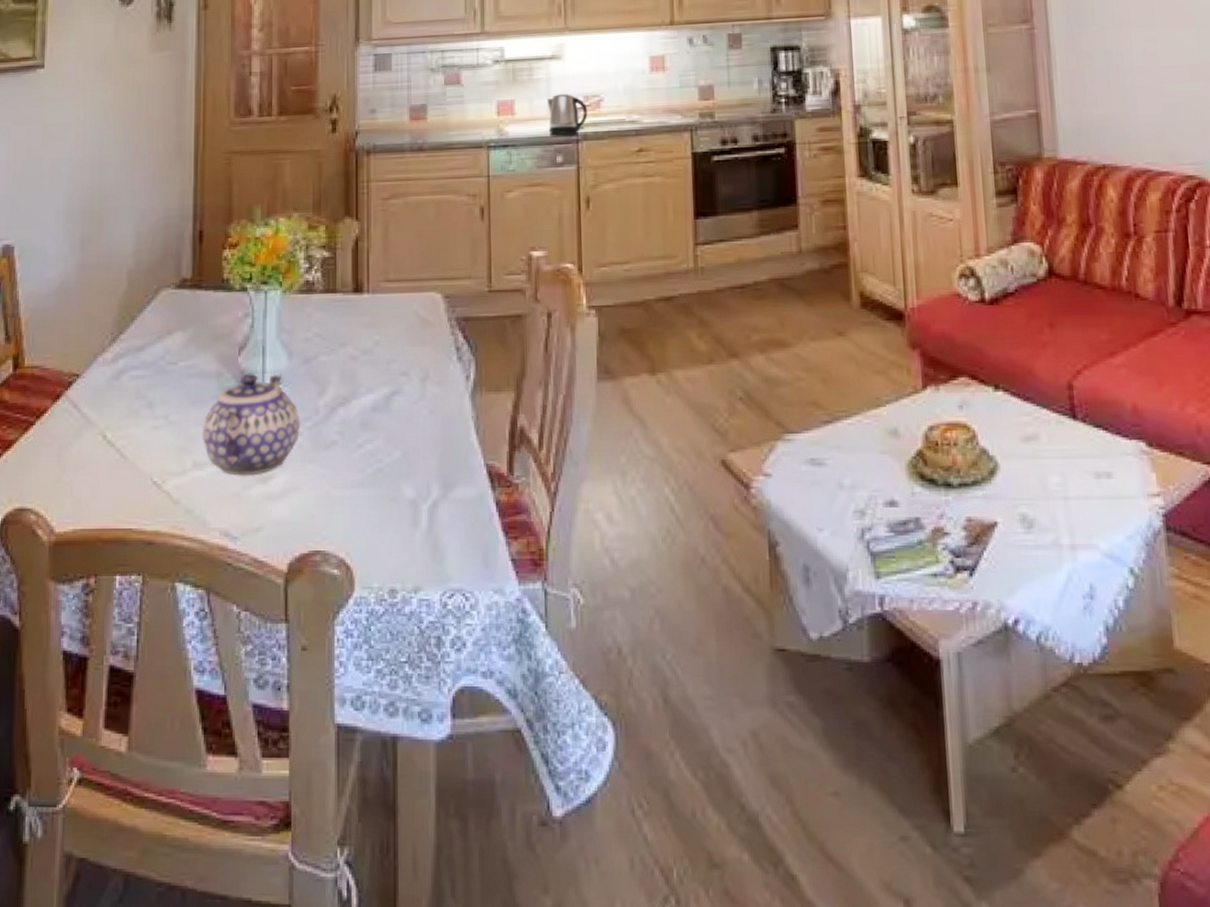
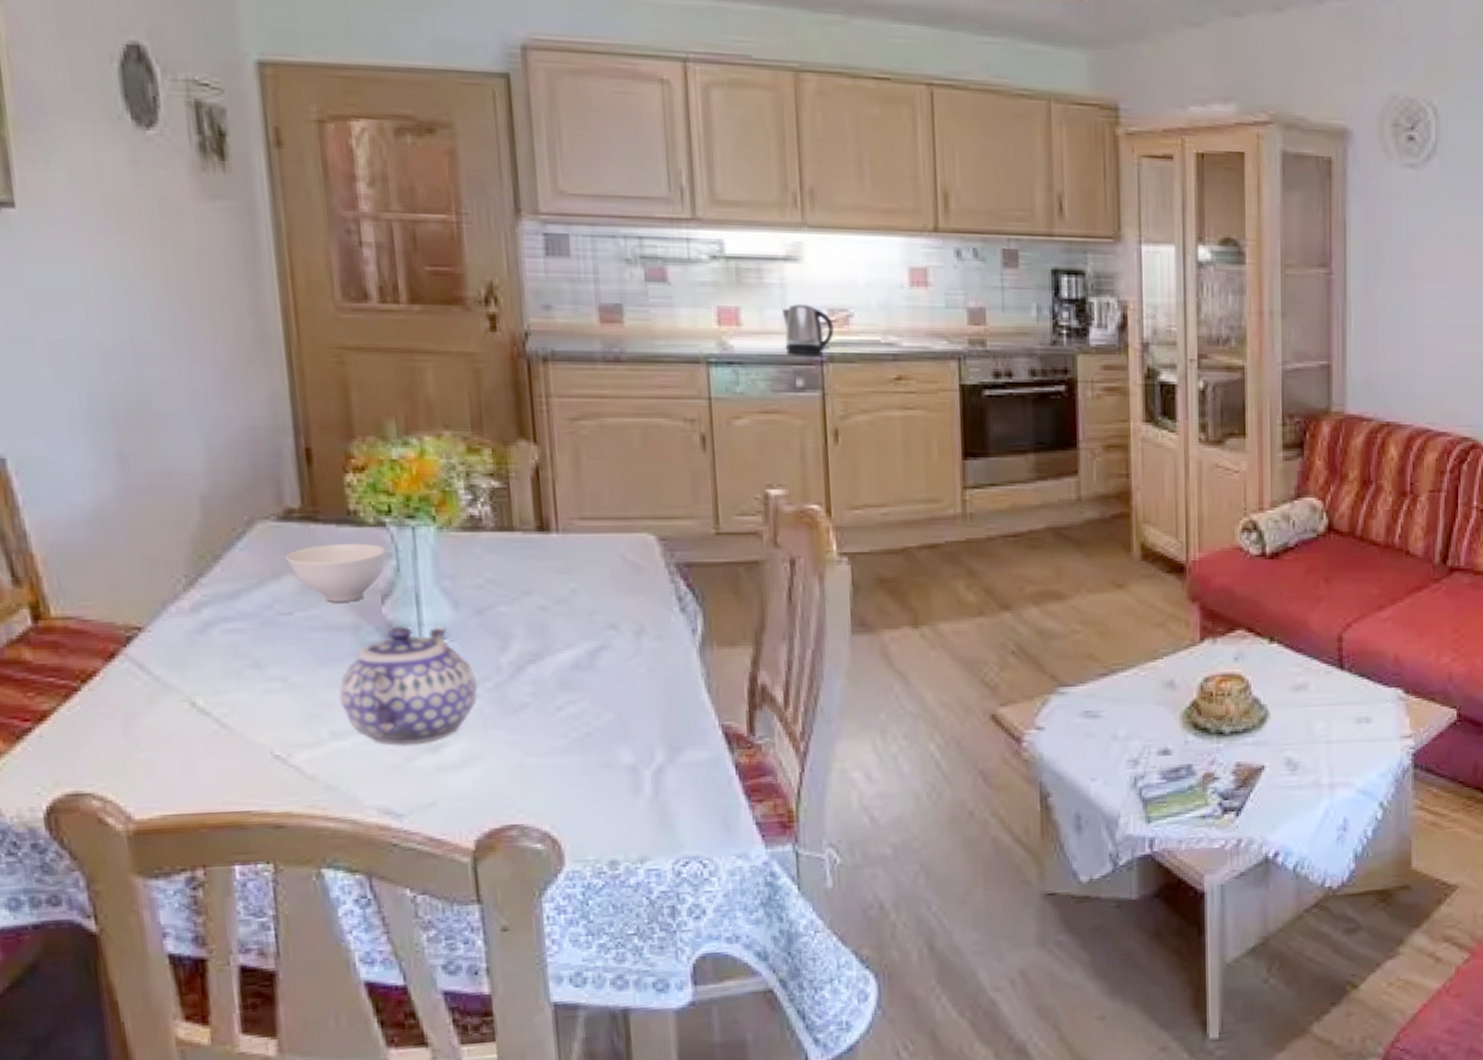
bowl: none [177,305,246,354] -> present [284,543,387,602]

